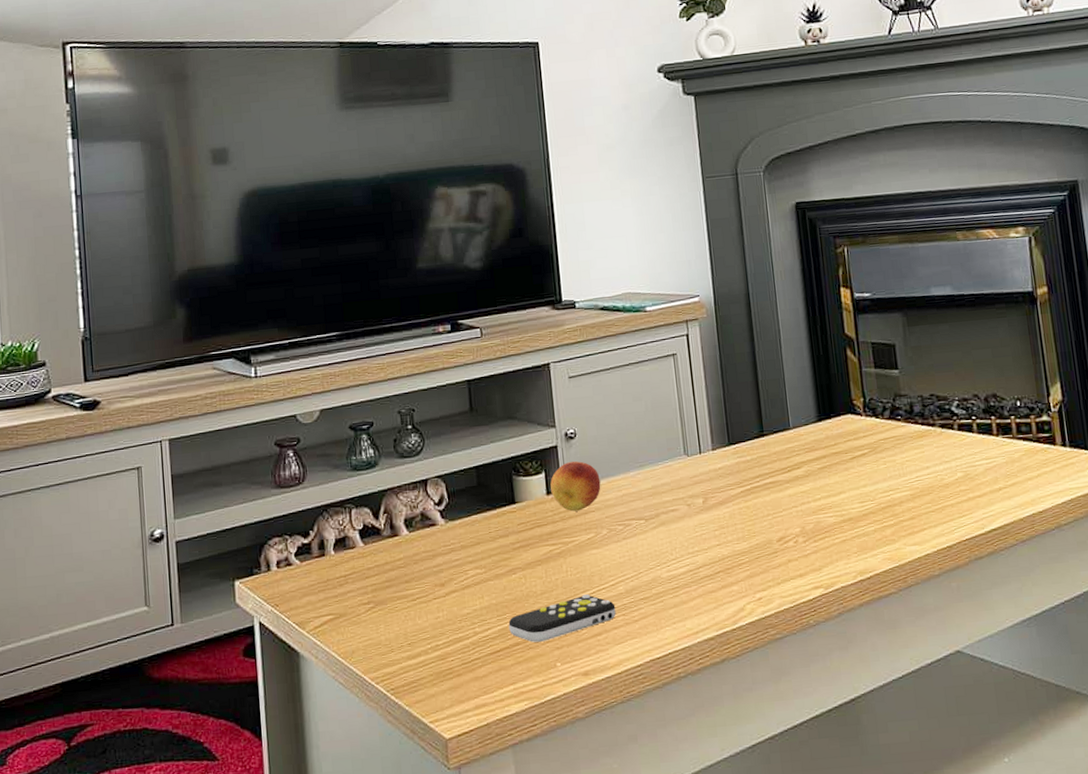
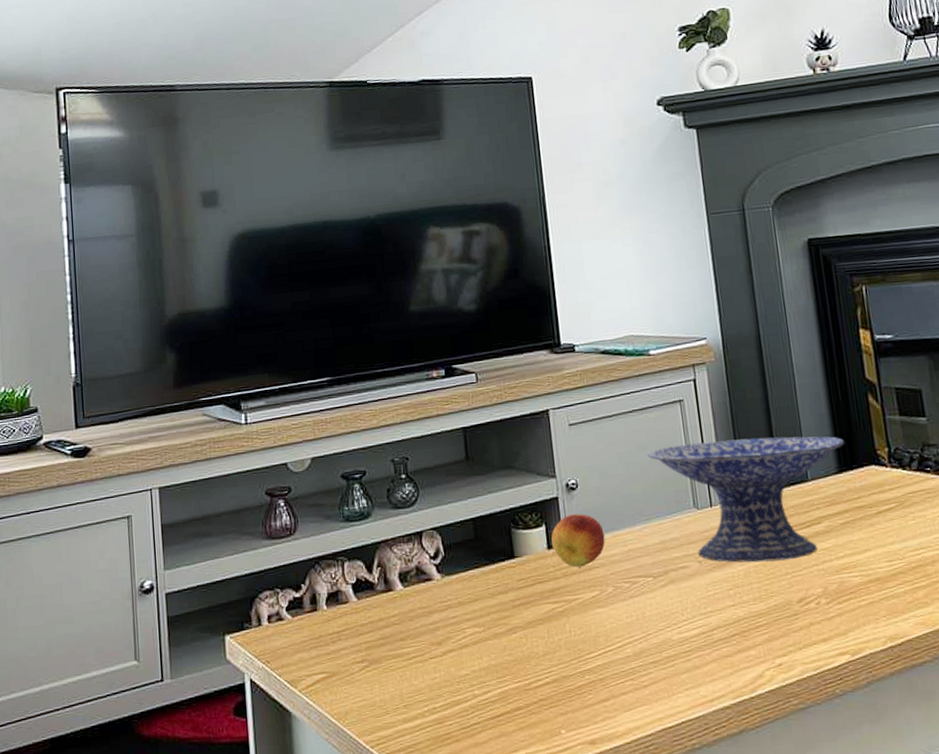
remote control: present [508,594,616,643] -> none [509,656,624,707]
decorative bowl: none [642,387,825,506] -> present [647,436,845,563]

